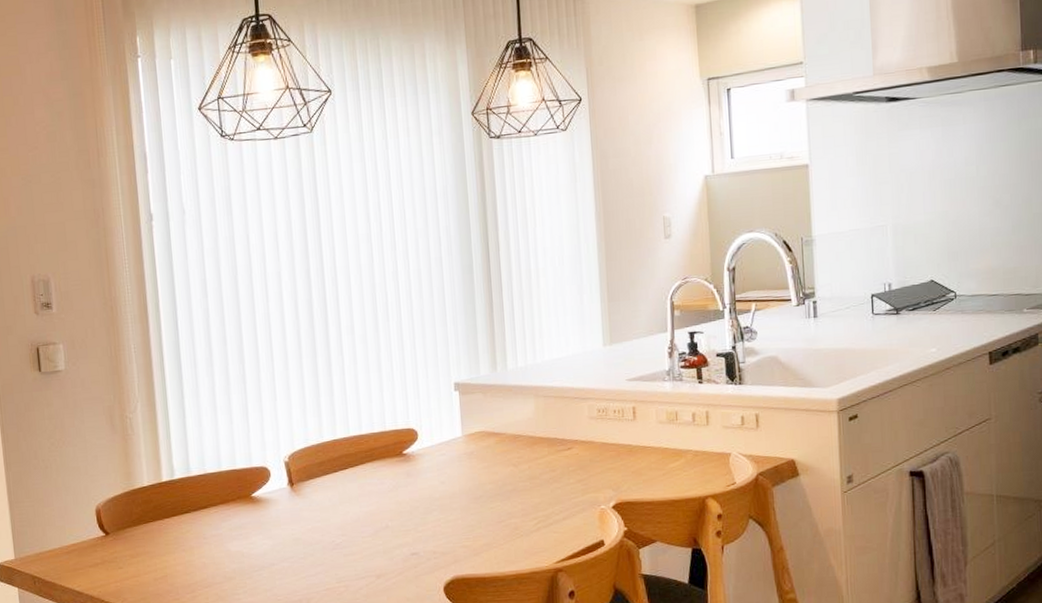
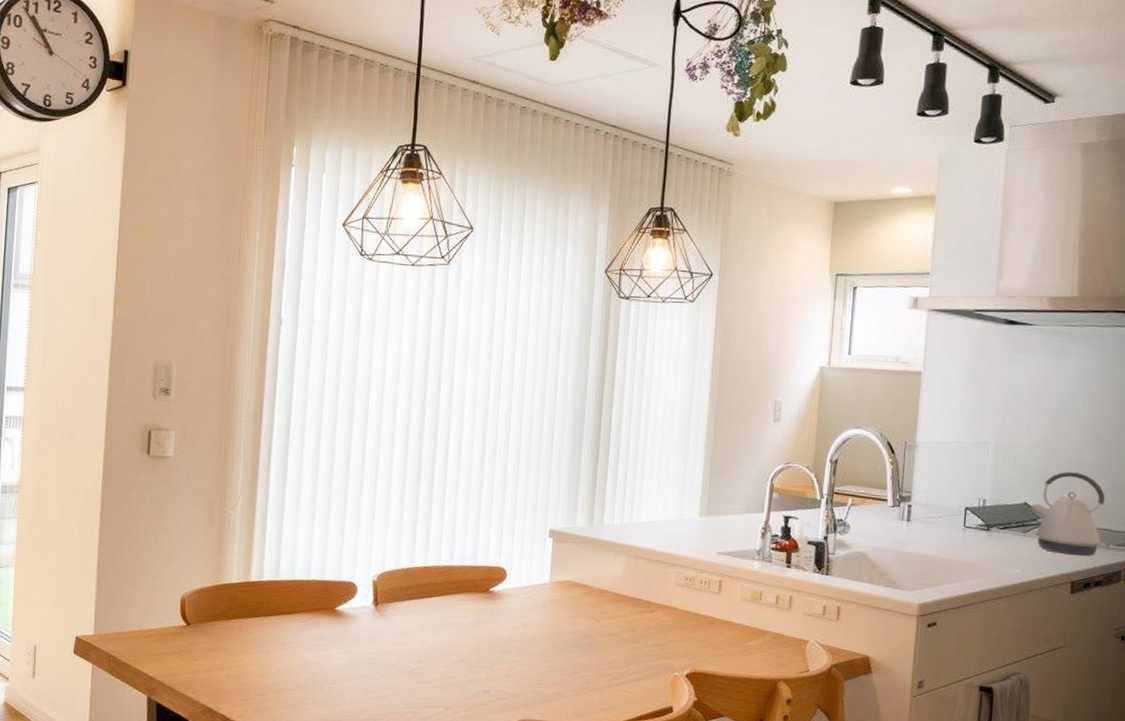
kettle: none [937,241,1019,326] -> present [1030,471,1106,557]

